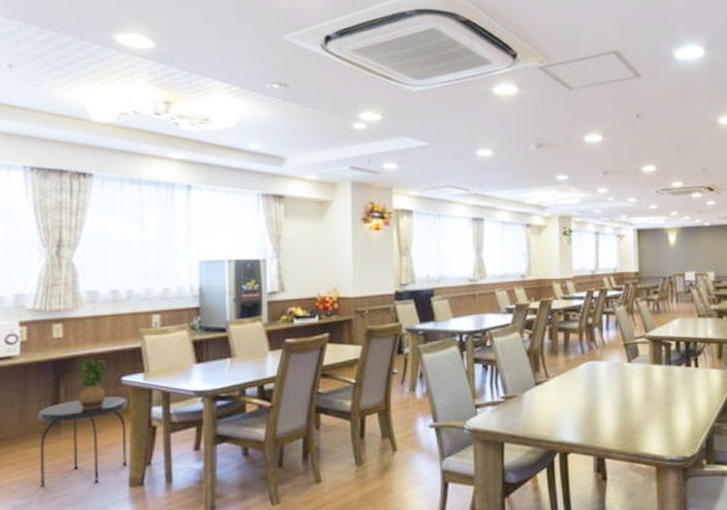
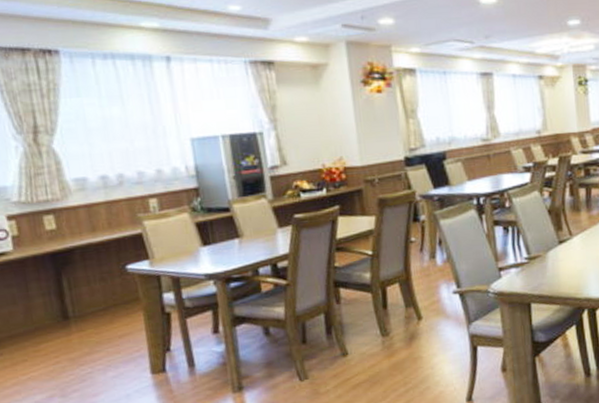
side table: present [38,396,128,487] -> none [43,285,145,381]
potted plant: present [77,358,108,409] -> none [78,248,113,301]

